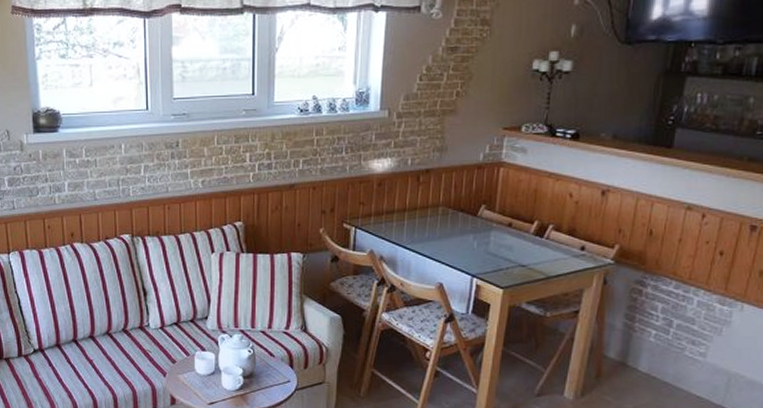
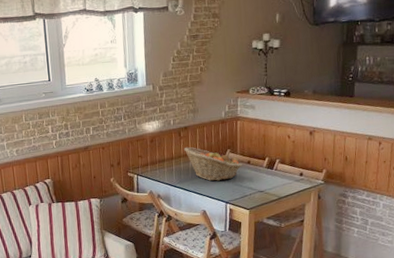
fruit basket: none [421,196,500,246] -> present [183,147,242,181]

